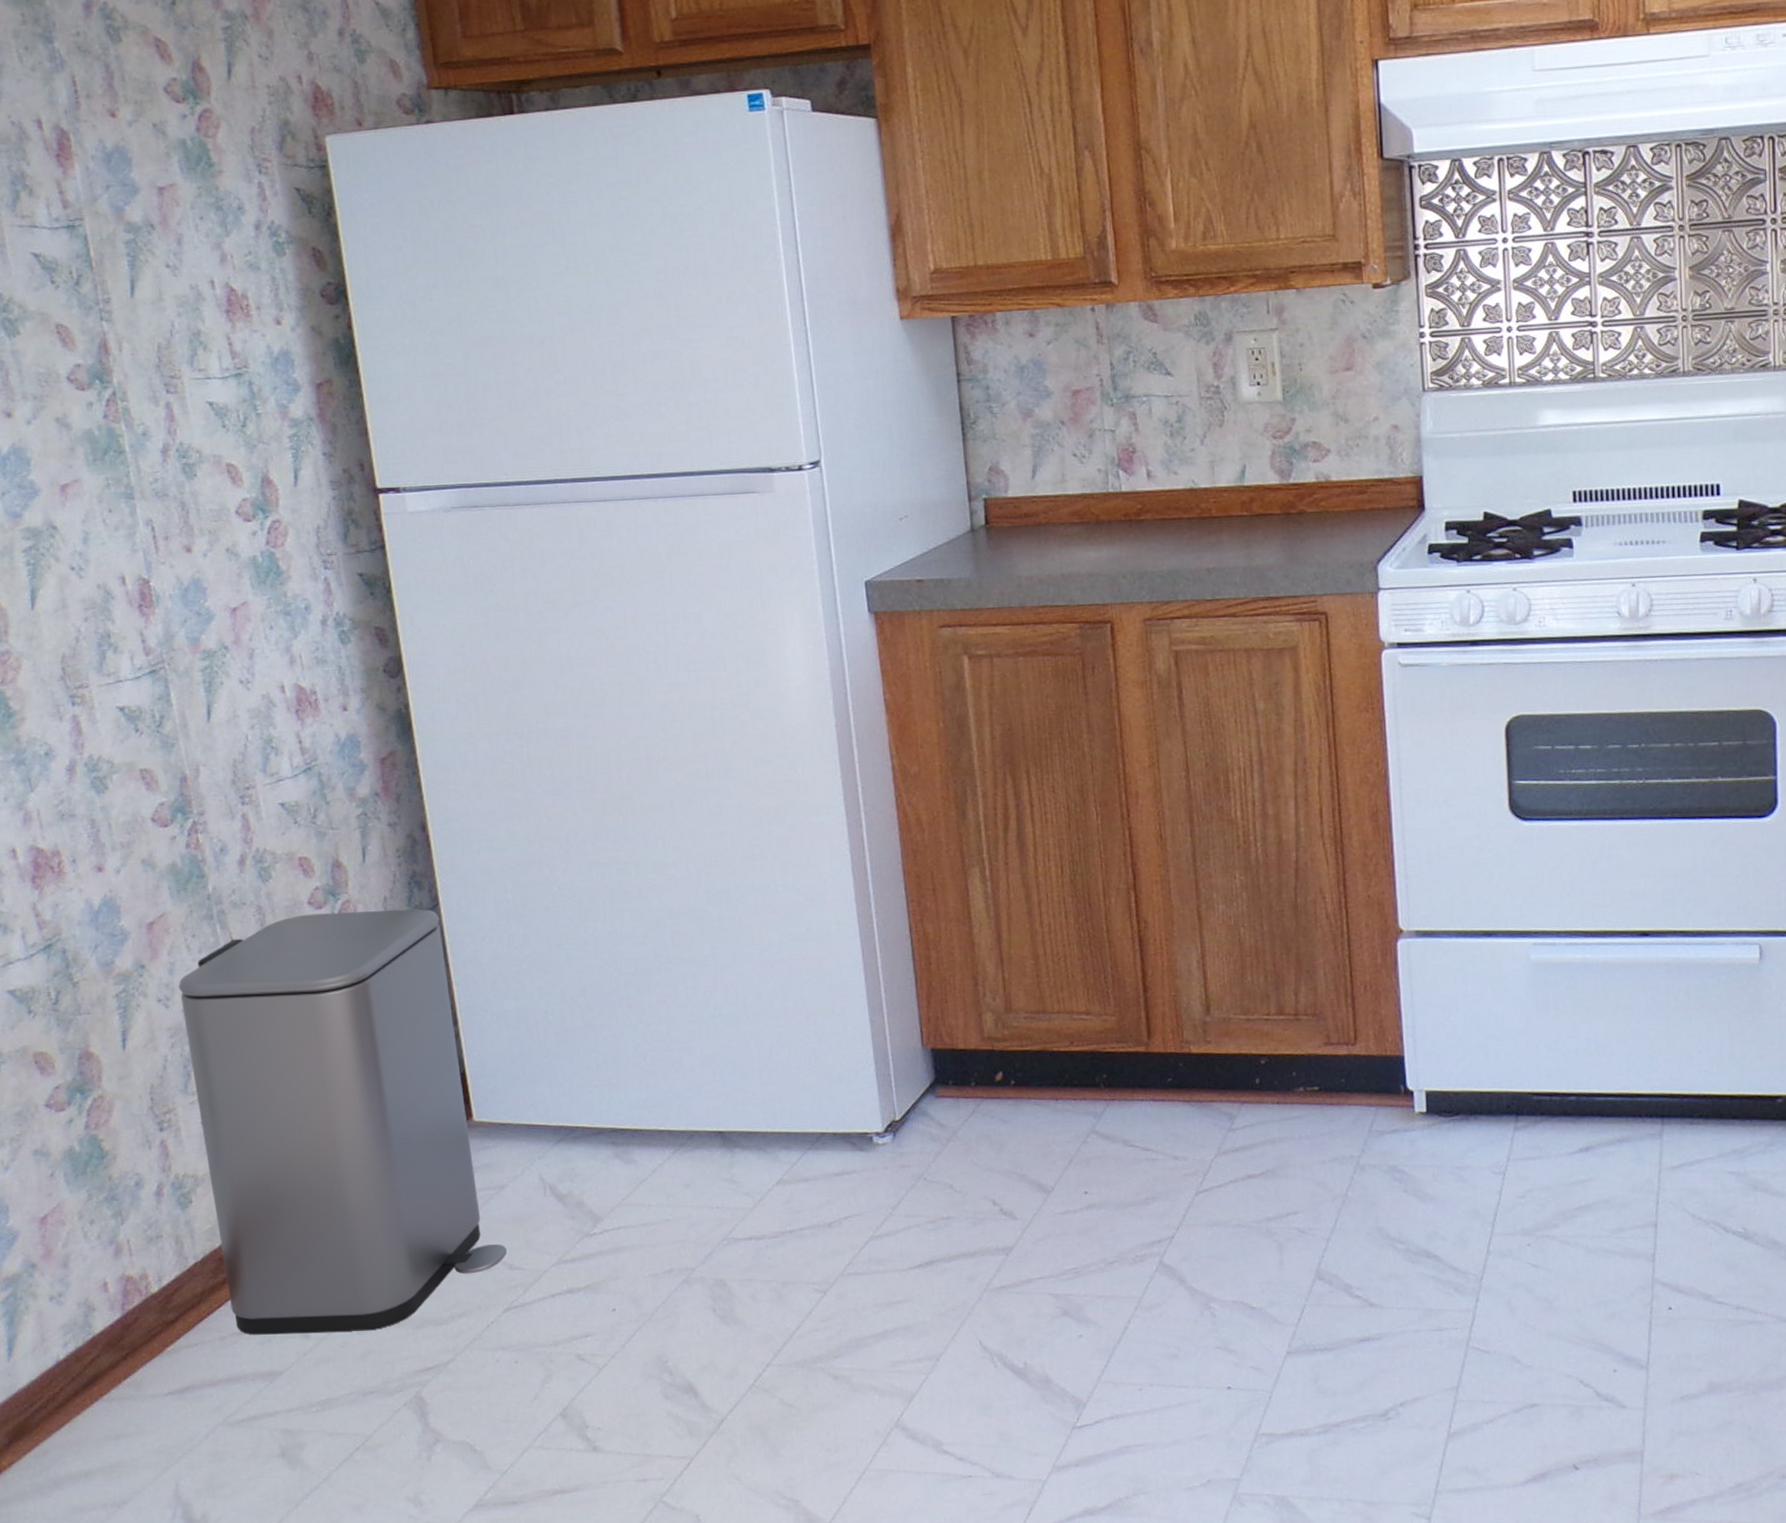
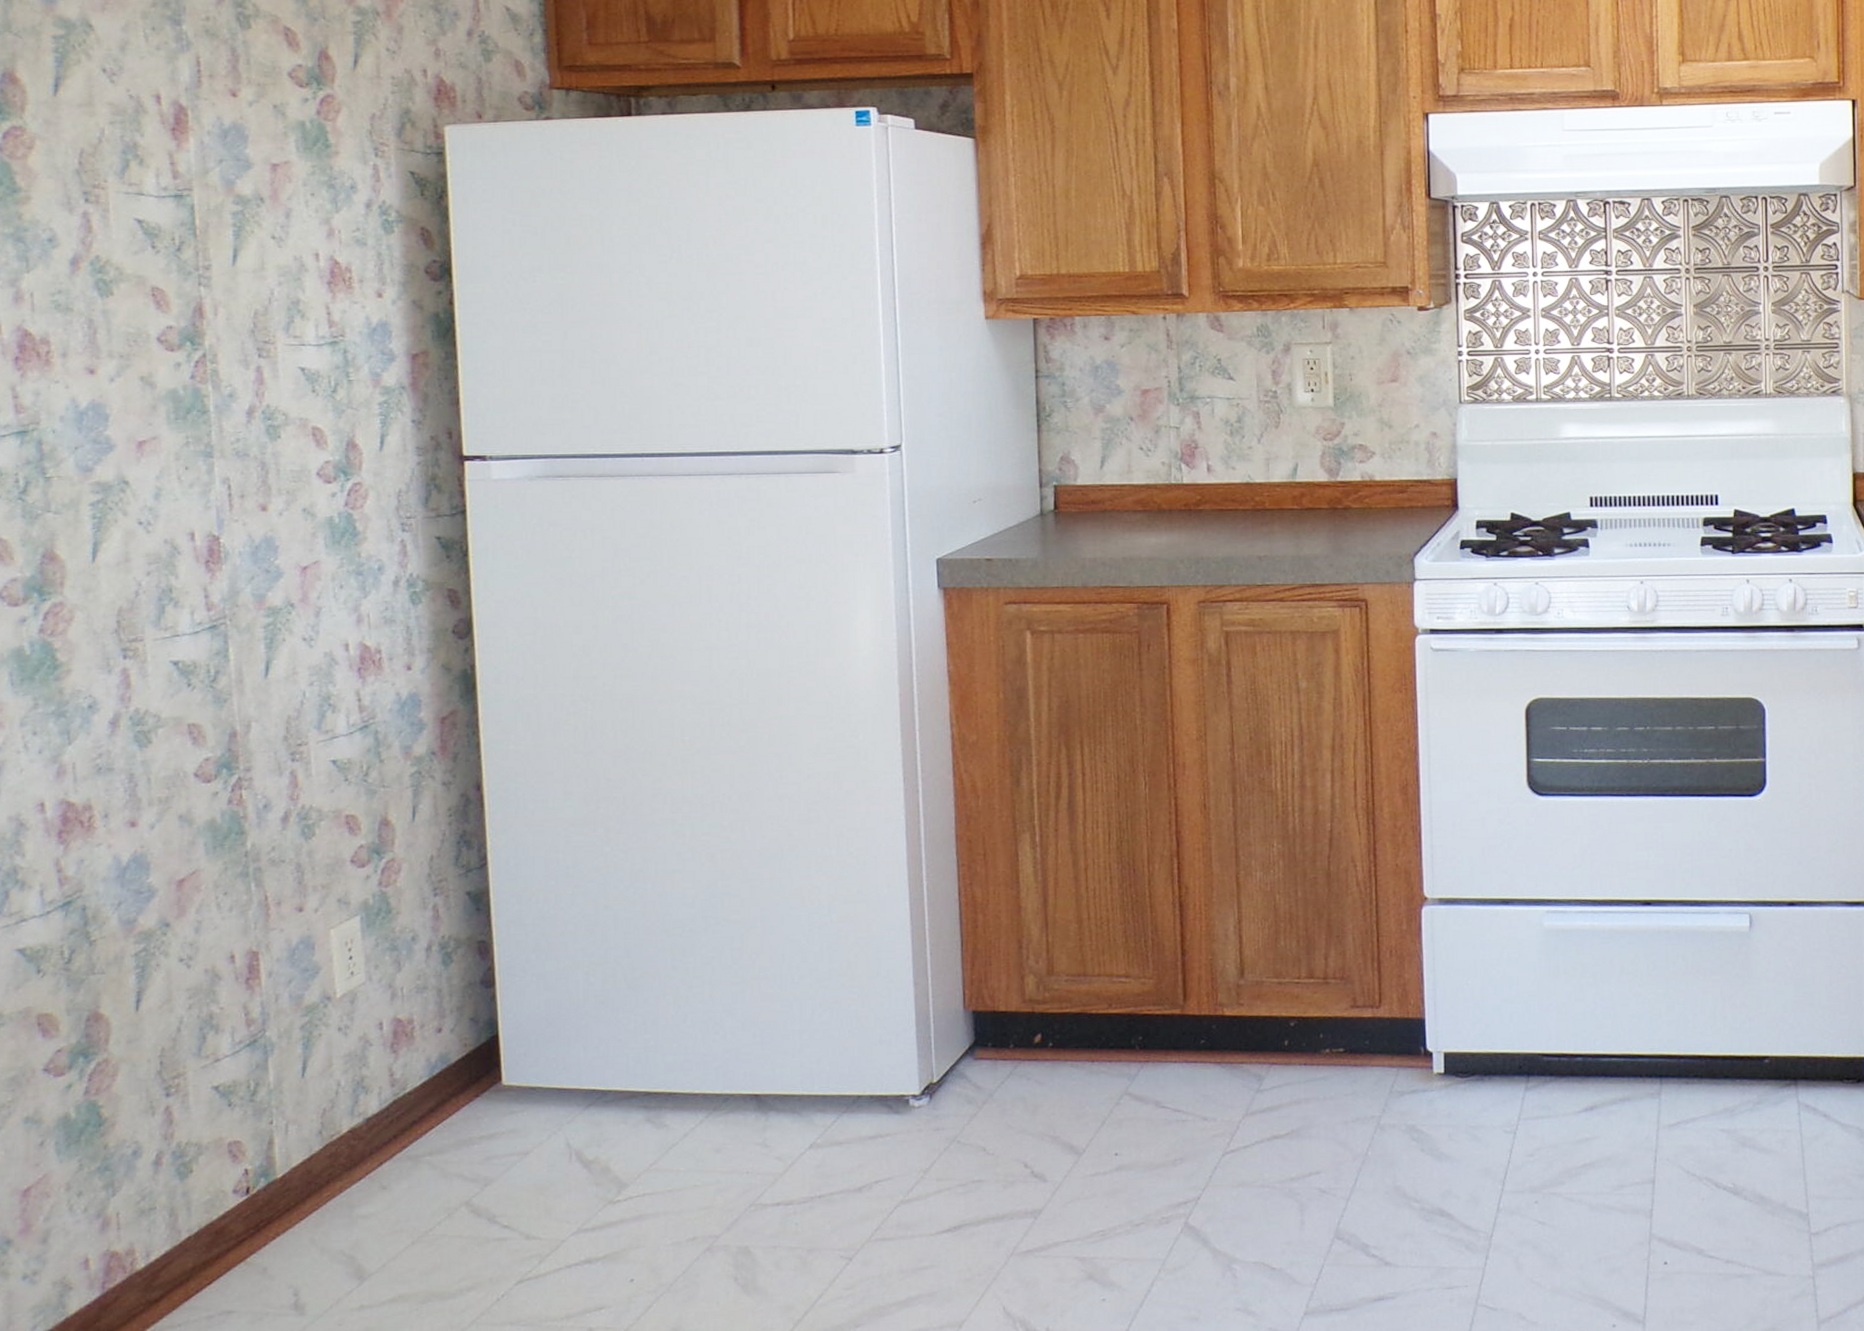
pedal bin: present [178,908,508,1335] -> none [203,868,526,1314]

